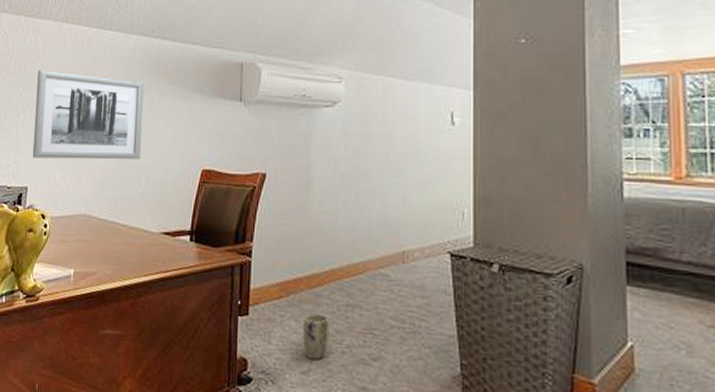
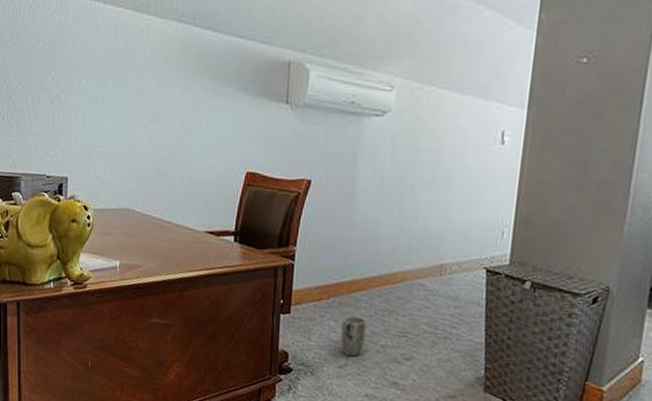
wall art: present [32,70,144,160] -> none [70,53,185,157]

